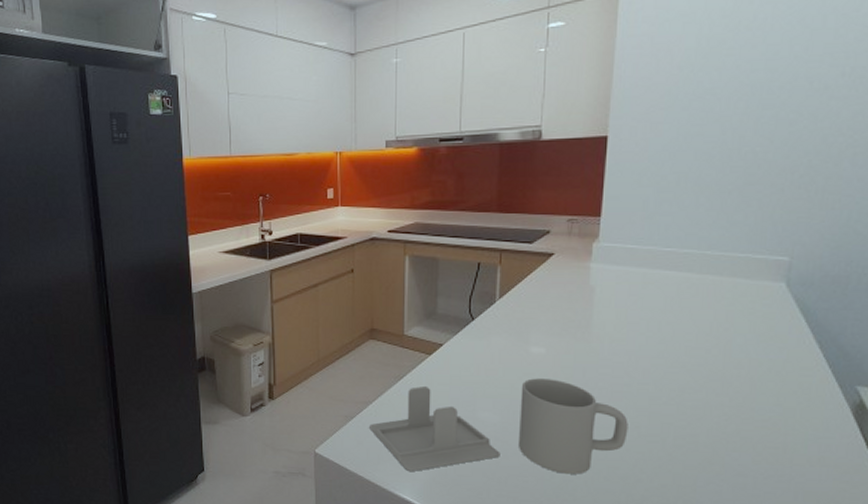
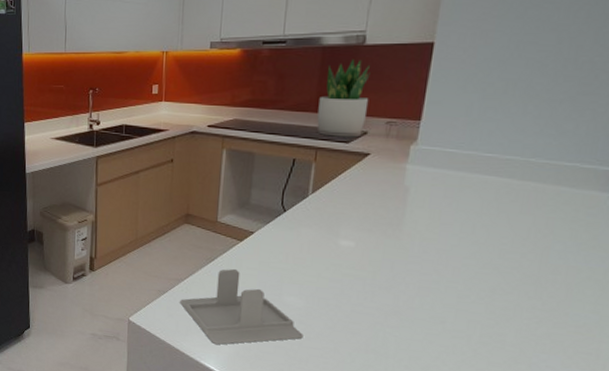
planter: none [499,154,549,237] -> present [316,58,371,138]
mug: present [519,378,628,475] -> none [322,269,434,361]

